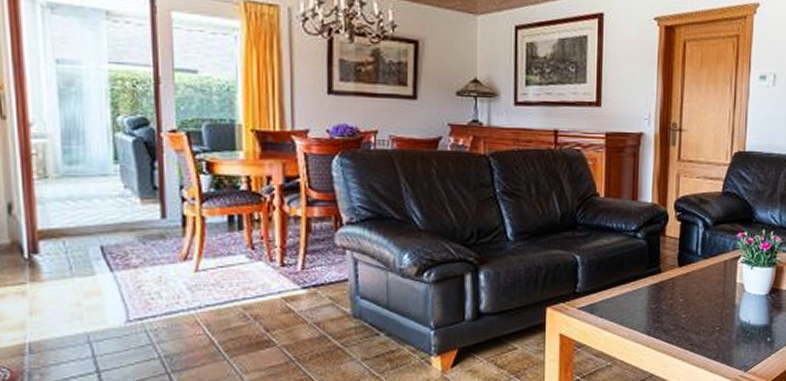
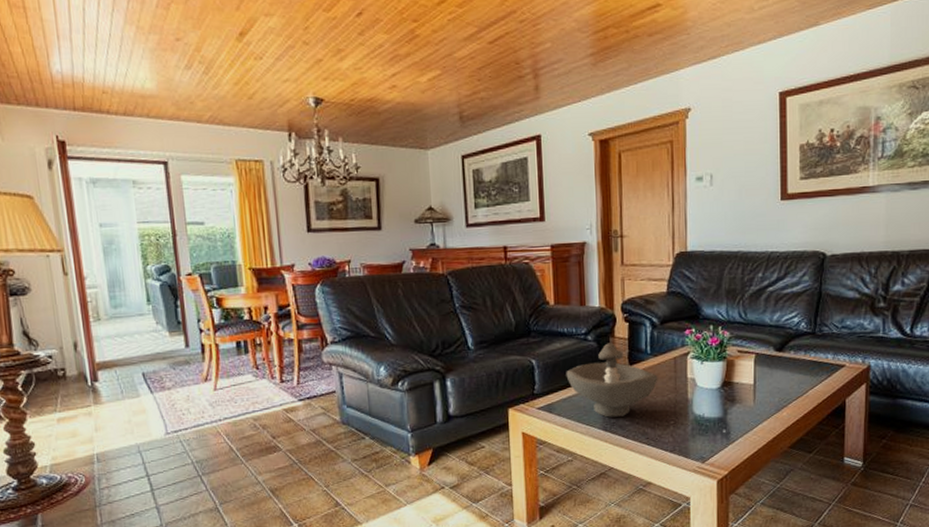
decorative bowl: none [611,242,707,321] -> present [566,343,658,418]

